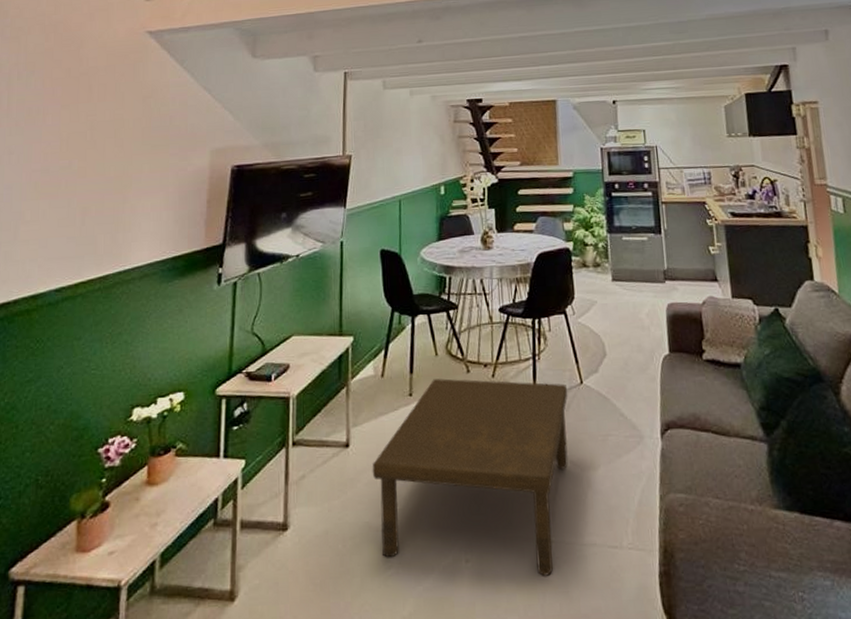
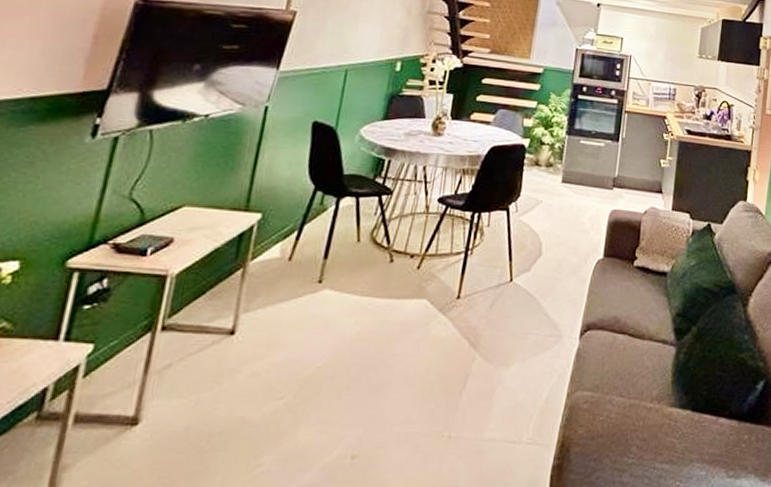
coffee table: present [372,378,568,576] -> none [255,267,496,471]

